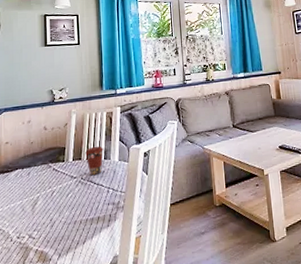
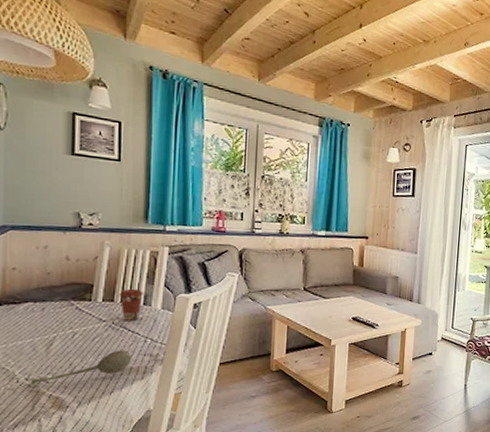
soupspoon: none [20,201,98,243] -> present [30,350,131,386]

